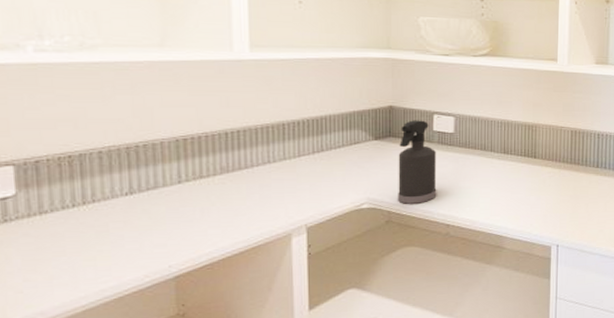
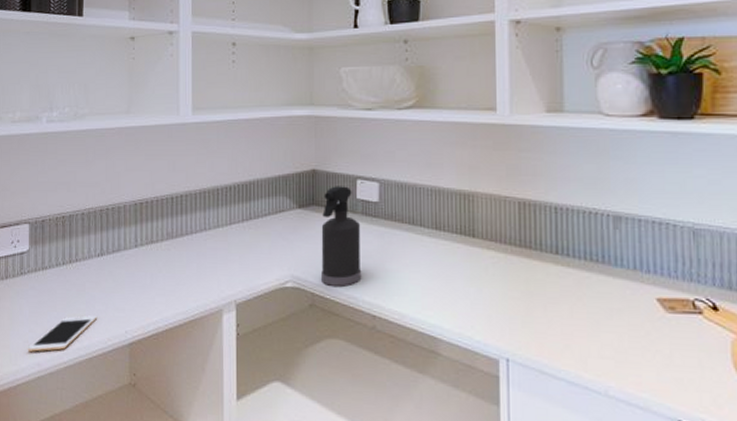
cell phone: none [22,255,128,302] -> present [27,315,97,352]

